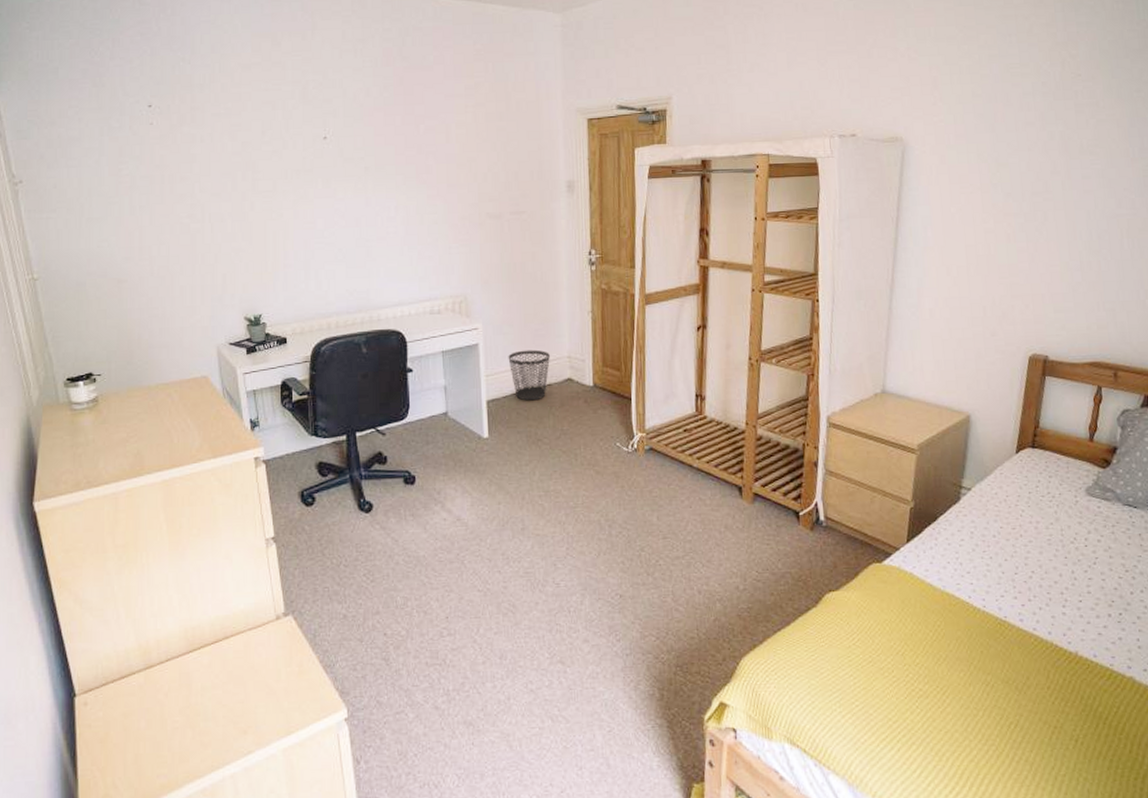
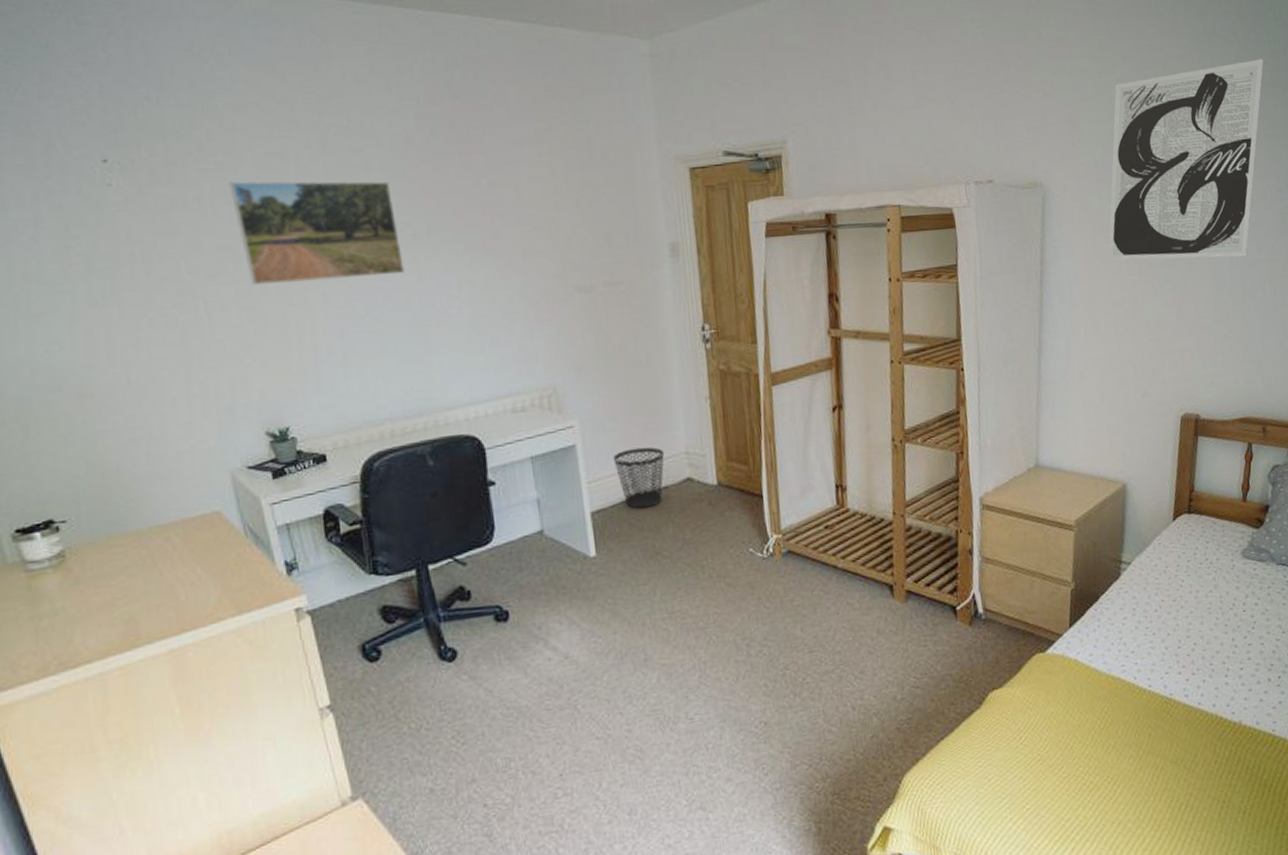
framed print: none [234,123,356,203] -> present [229,181,405,285]
wall art: none [962,27,1132,211] -> present [1107,59,1264,261]

